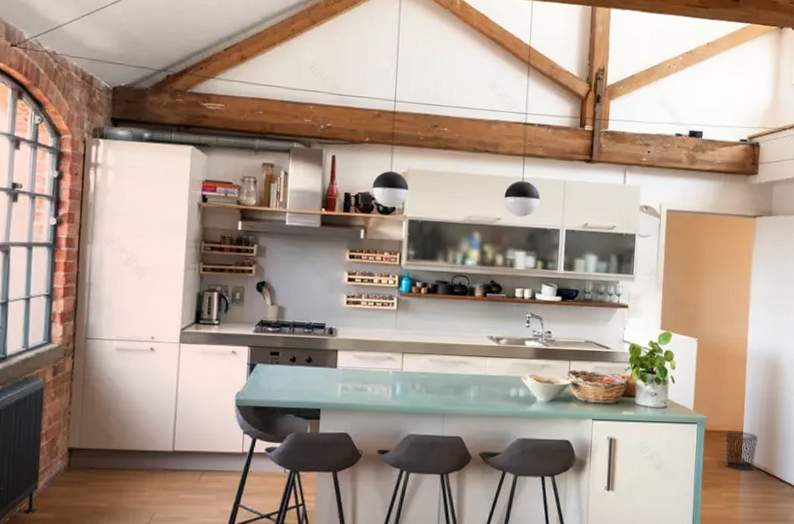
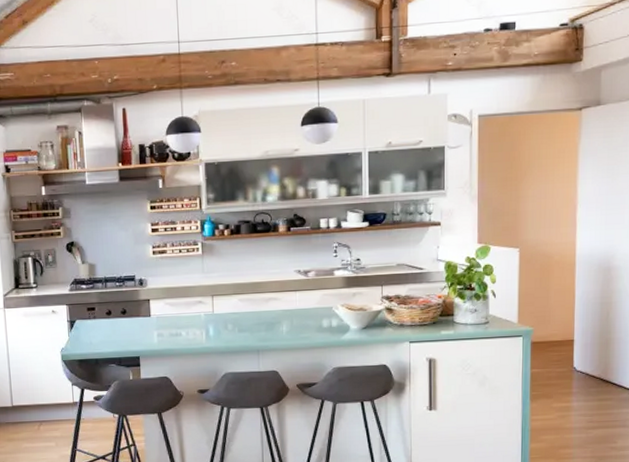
waste bin: present [725,431,759,471] -> none [553,340,592,380]

